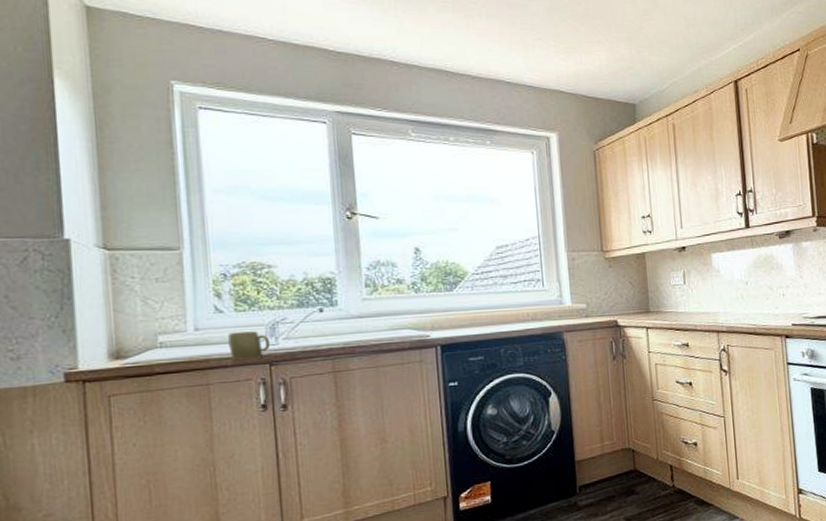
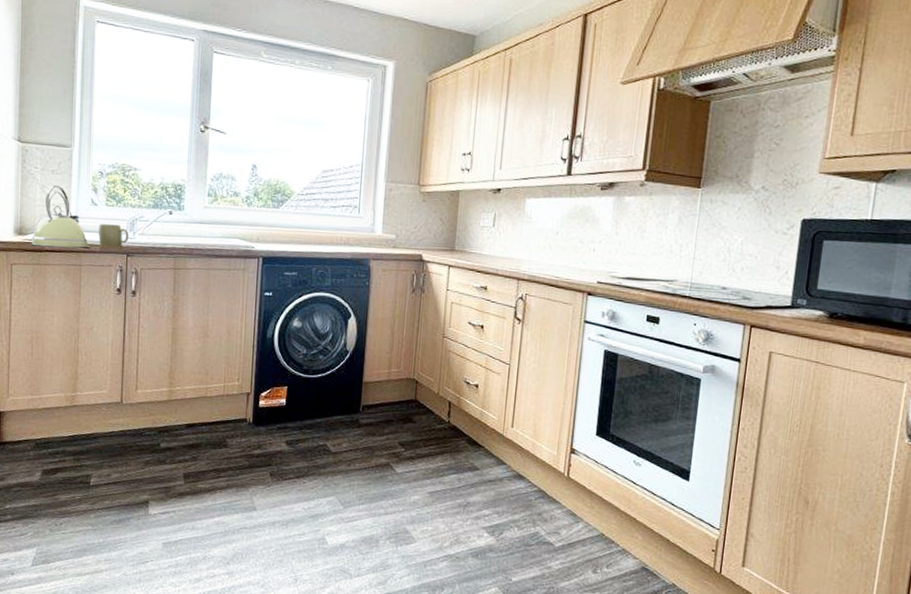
kettle: none [134,294,217,370] -> present [31,185,89,249]

